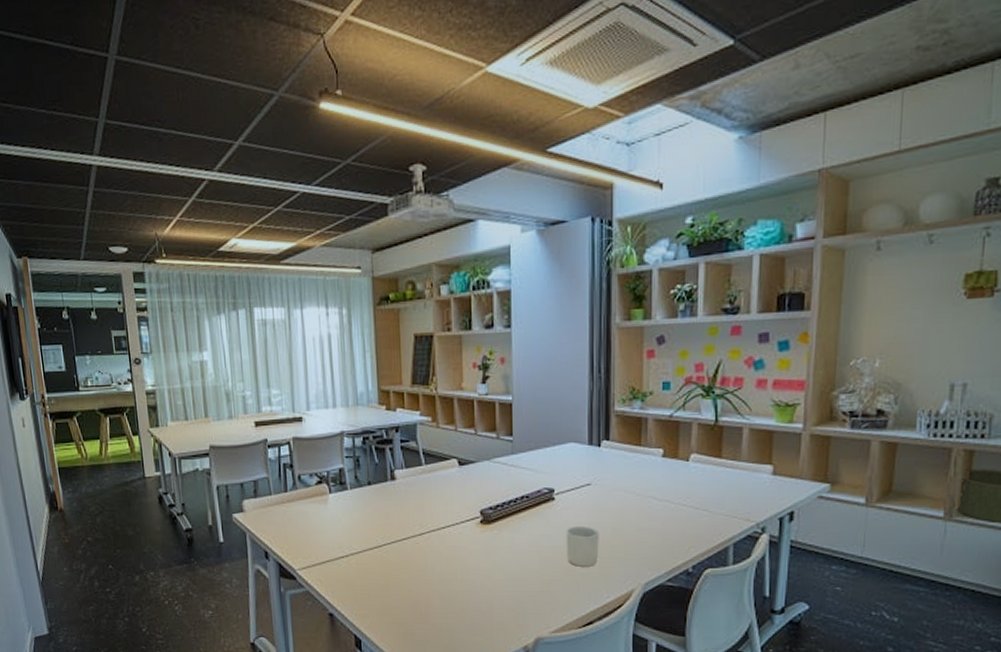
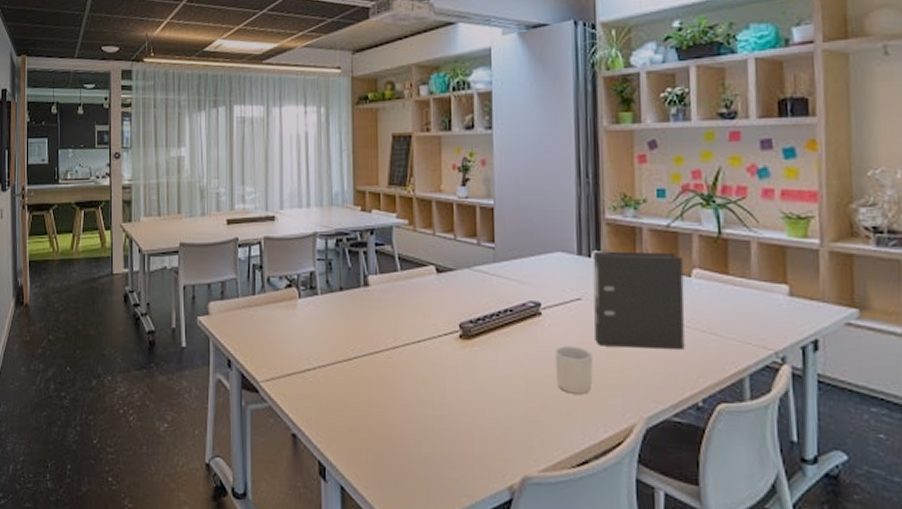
binder: none [602,440,683,525] -> present [592,251,685,349]

